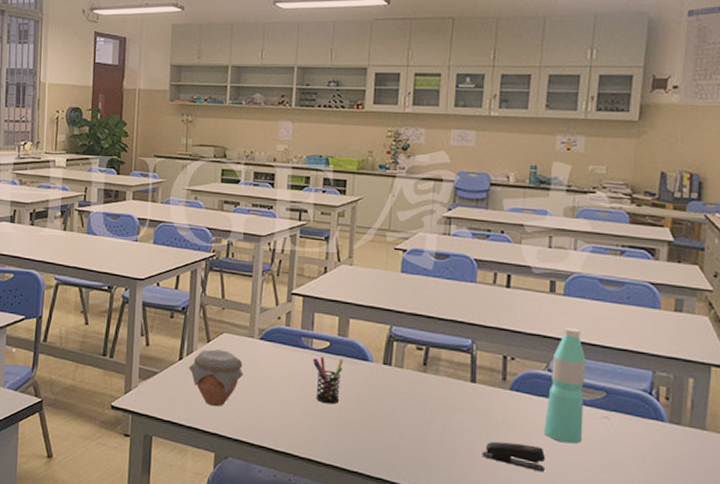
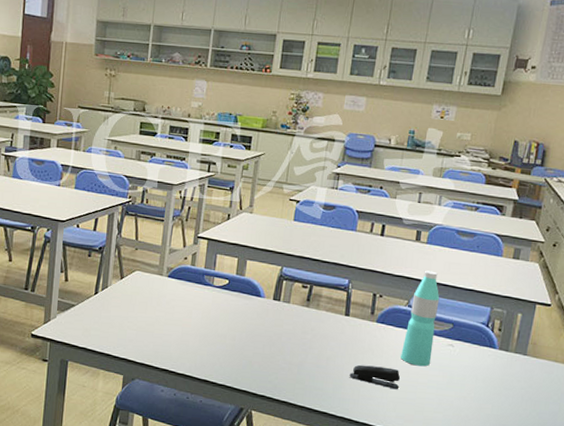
jar: present [188,349,244,407] -> none [103,285,152,336]
pen holder: present [312,356,344,405] -> none [212,292,240,334]

